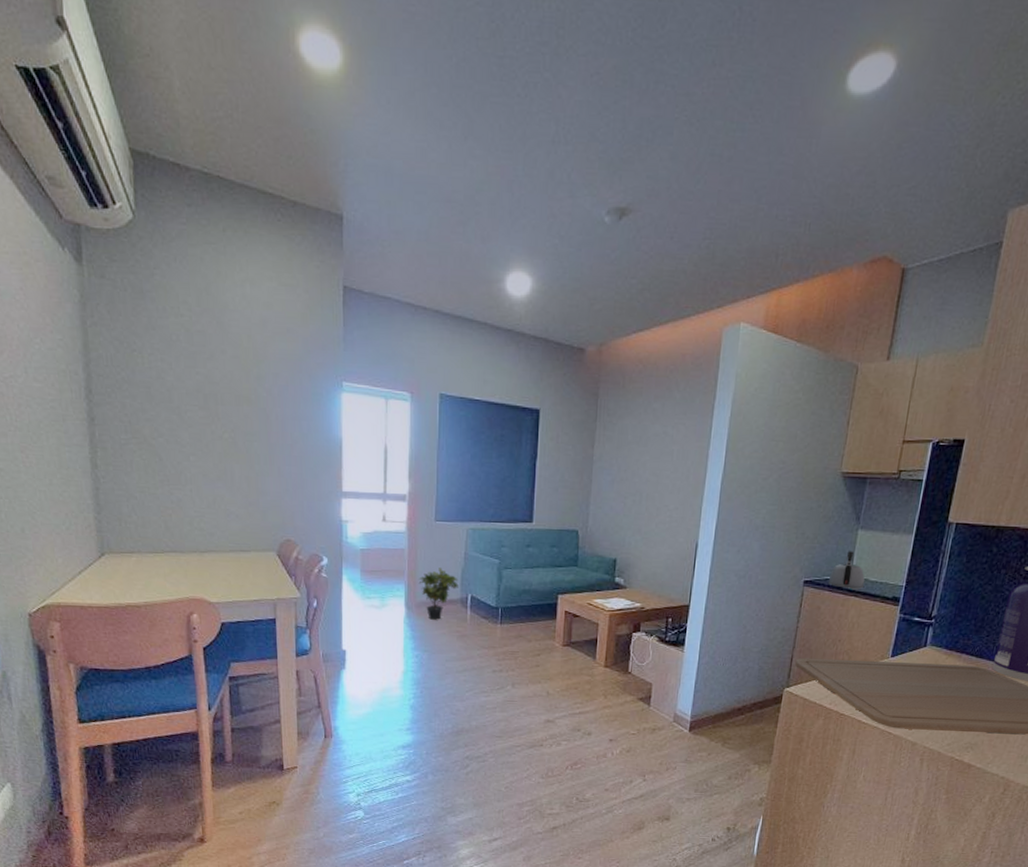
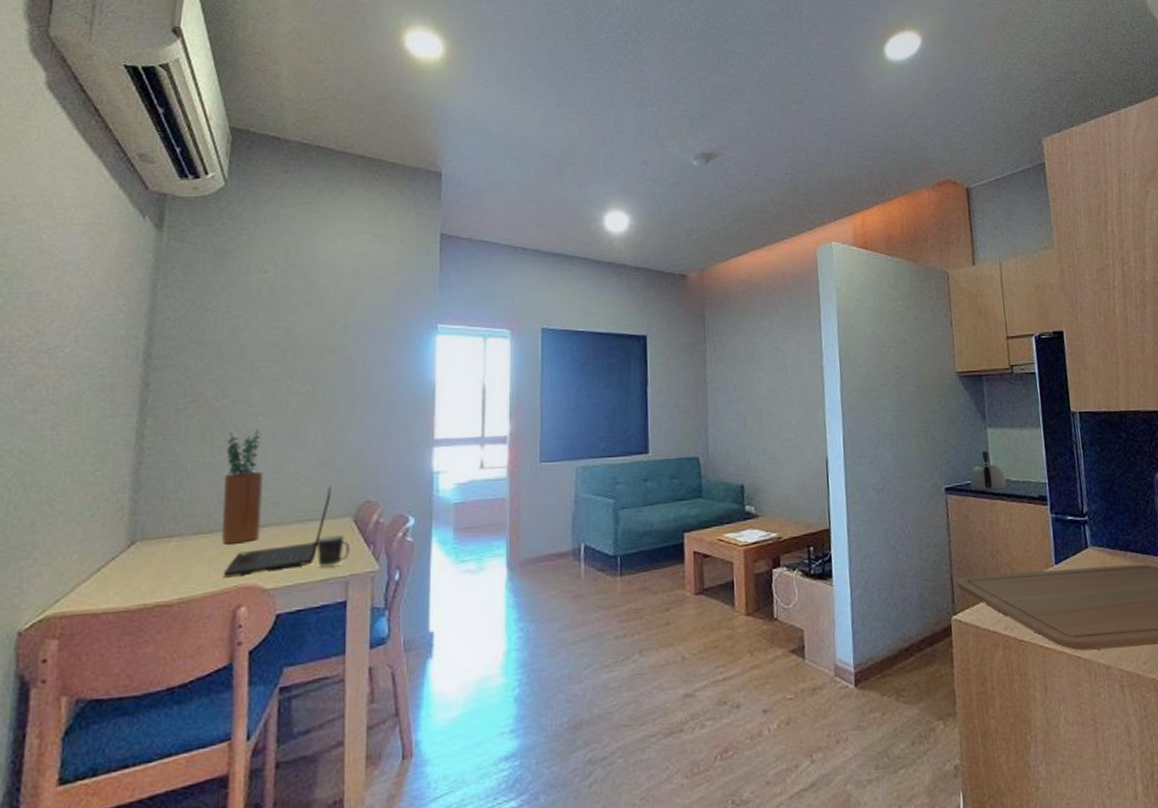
vase: none [166,468,202,564] -> present [221,429,263,545]
laptop: none [176,524,257,590] -> present [223,486,331,578]
mug: none [249,565,276,591] -> present [317,535,350,568]
potted plant: present [418,568,459,620] -> none [522,515,569,580]

